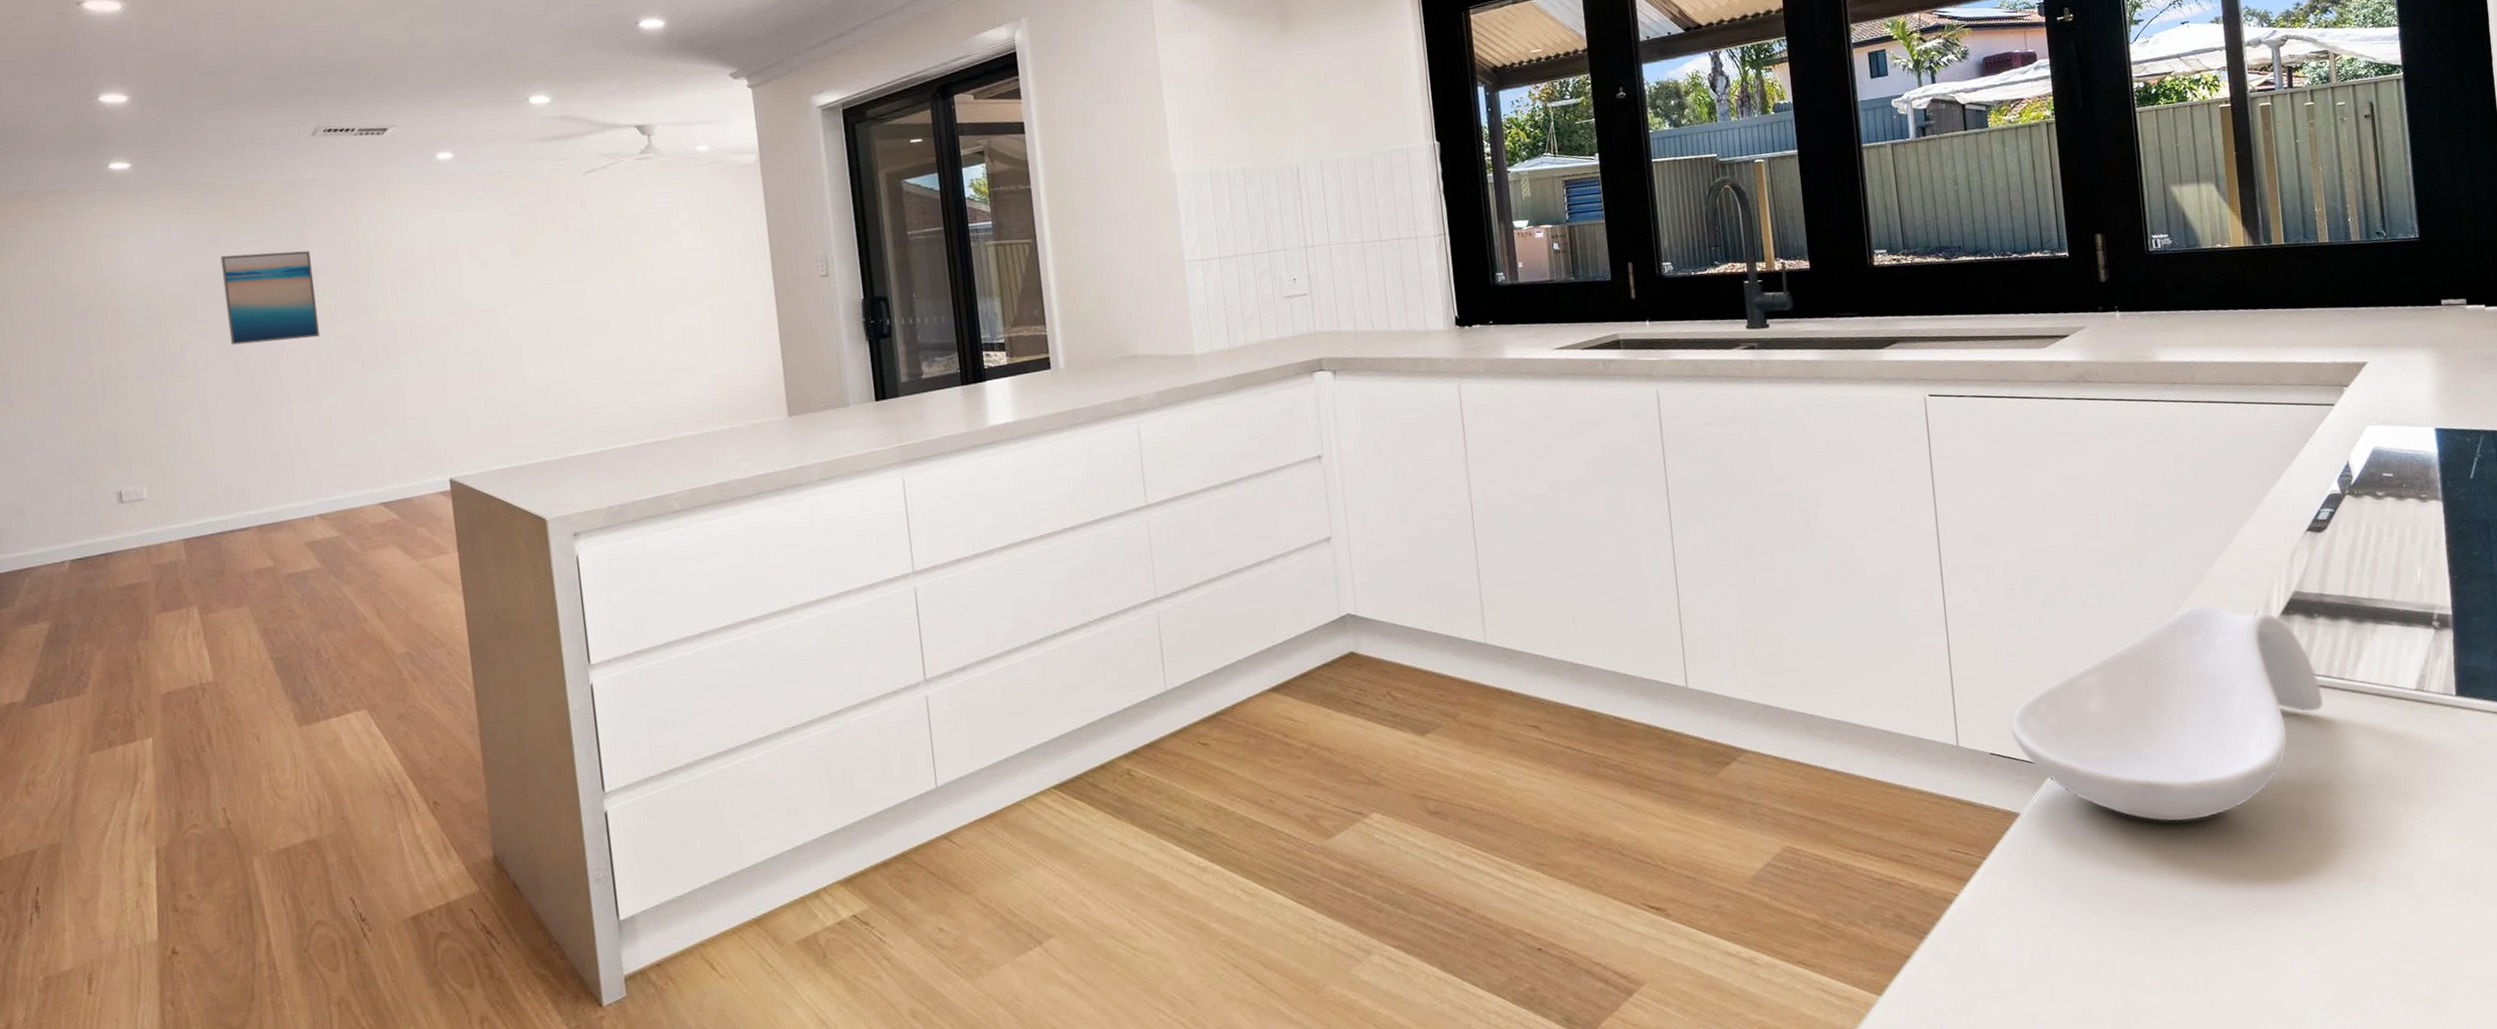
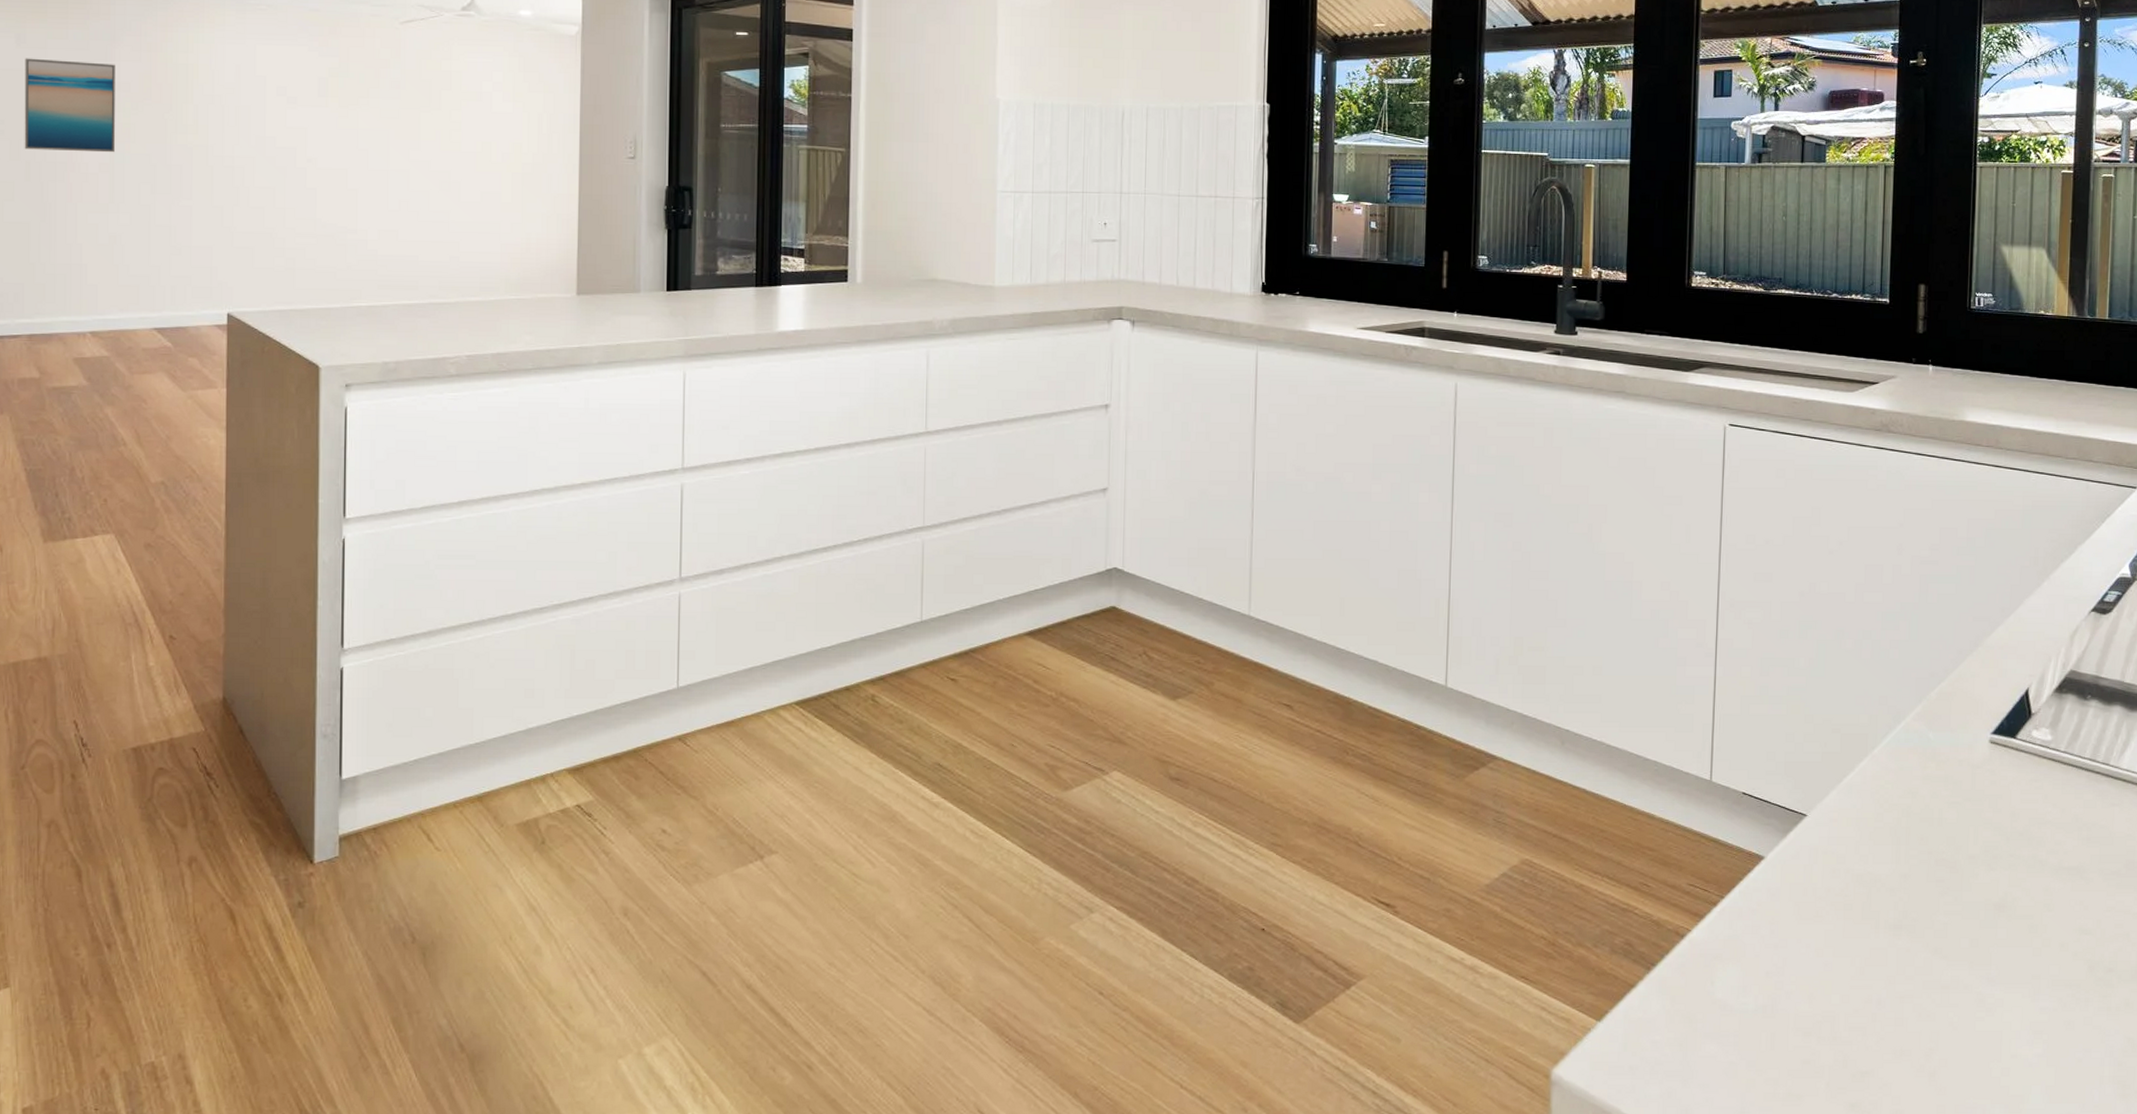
spoon rest: present [2009,604,2324,822] -> none [1766,671,2085,886]

